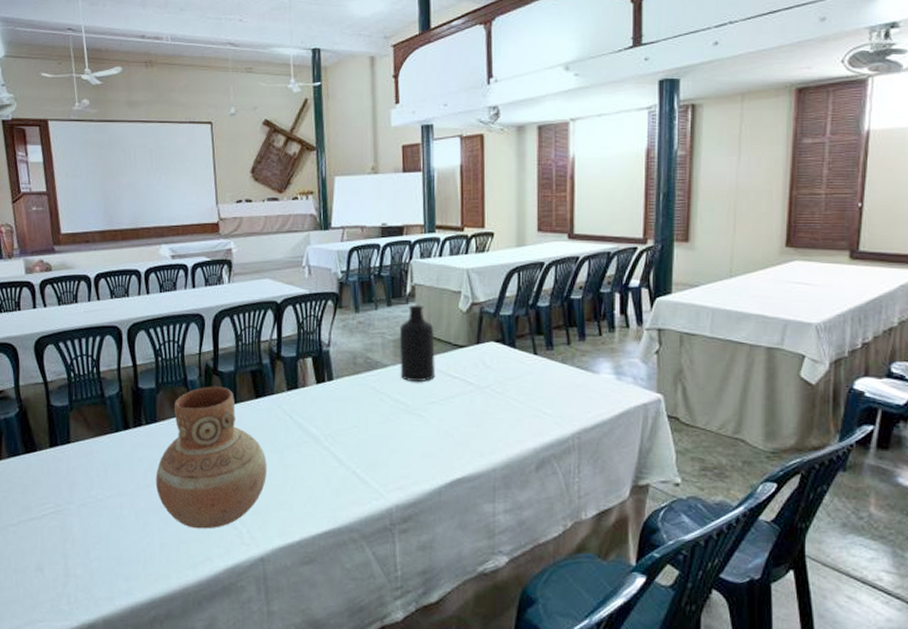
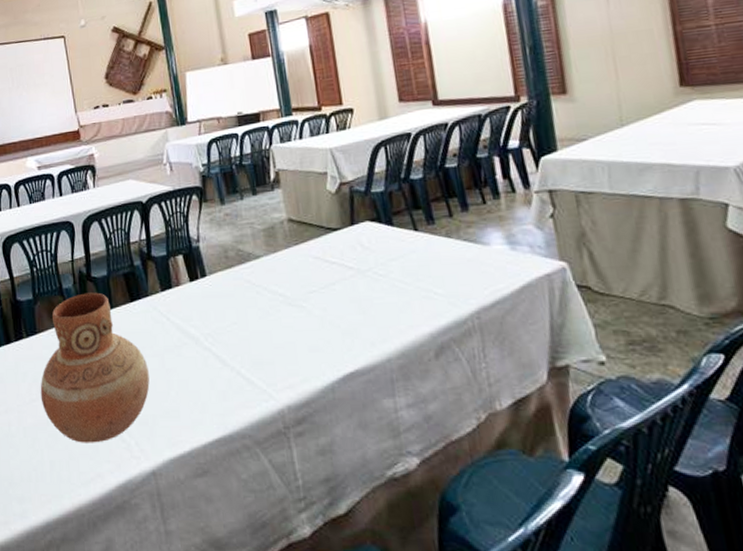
bottle: present [399,305,435,382] -> none [268,190,311,271]

